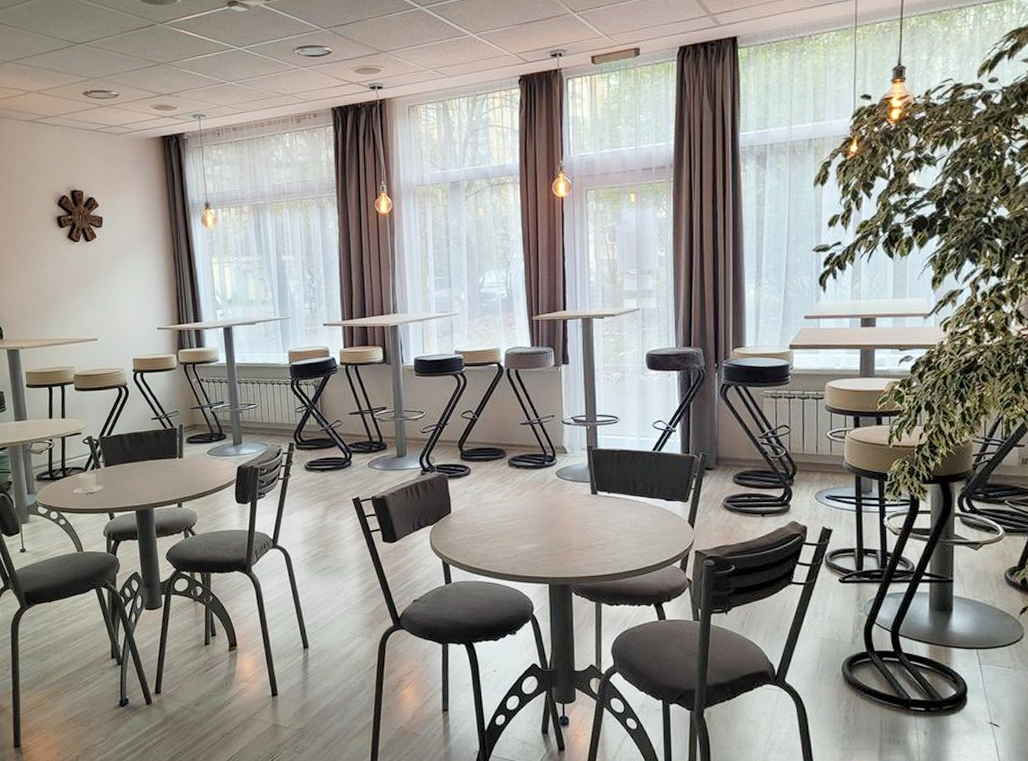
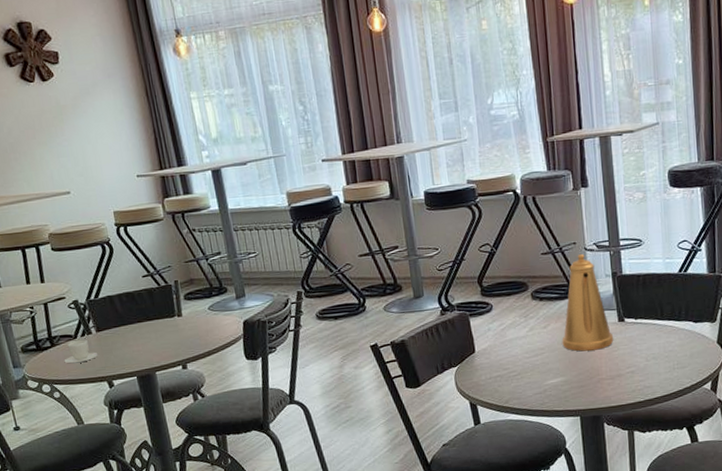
coffee pot: none [535,426,586,520] -> present [562,253,614,352]

